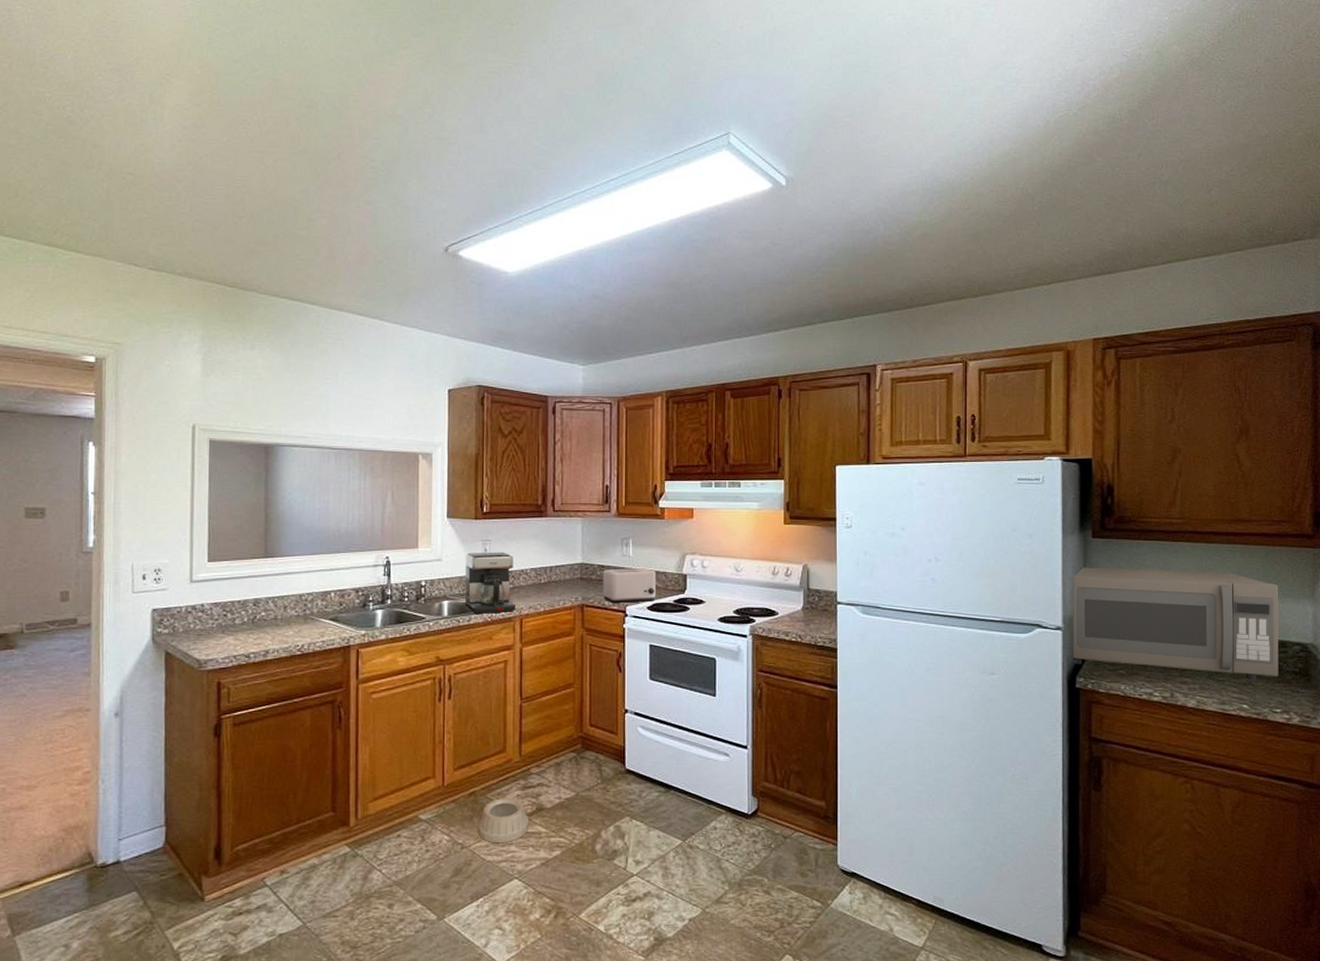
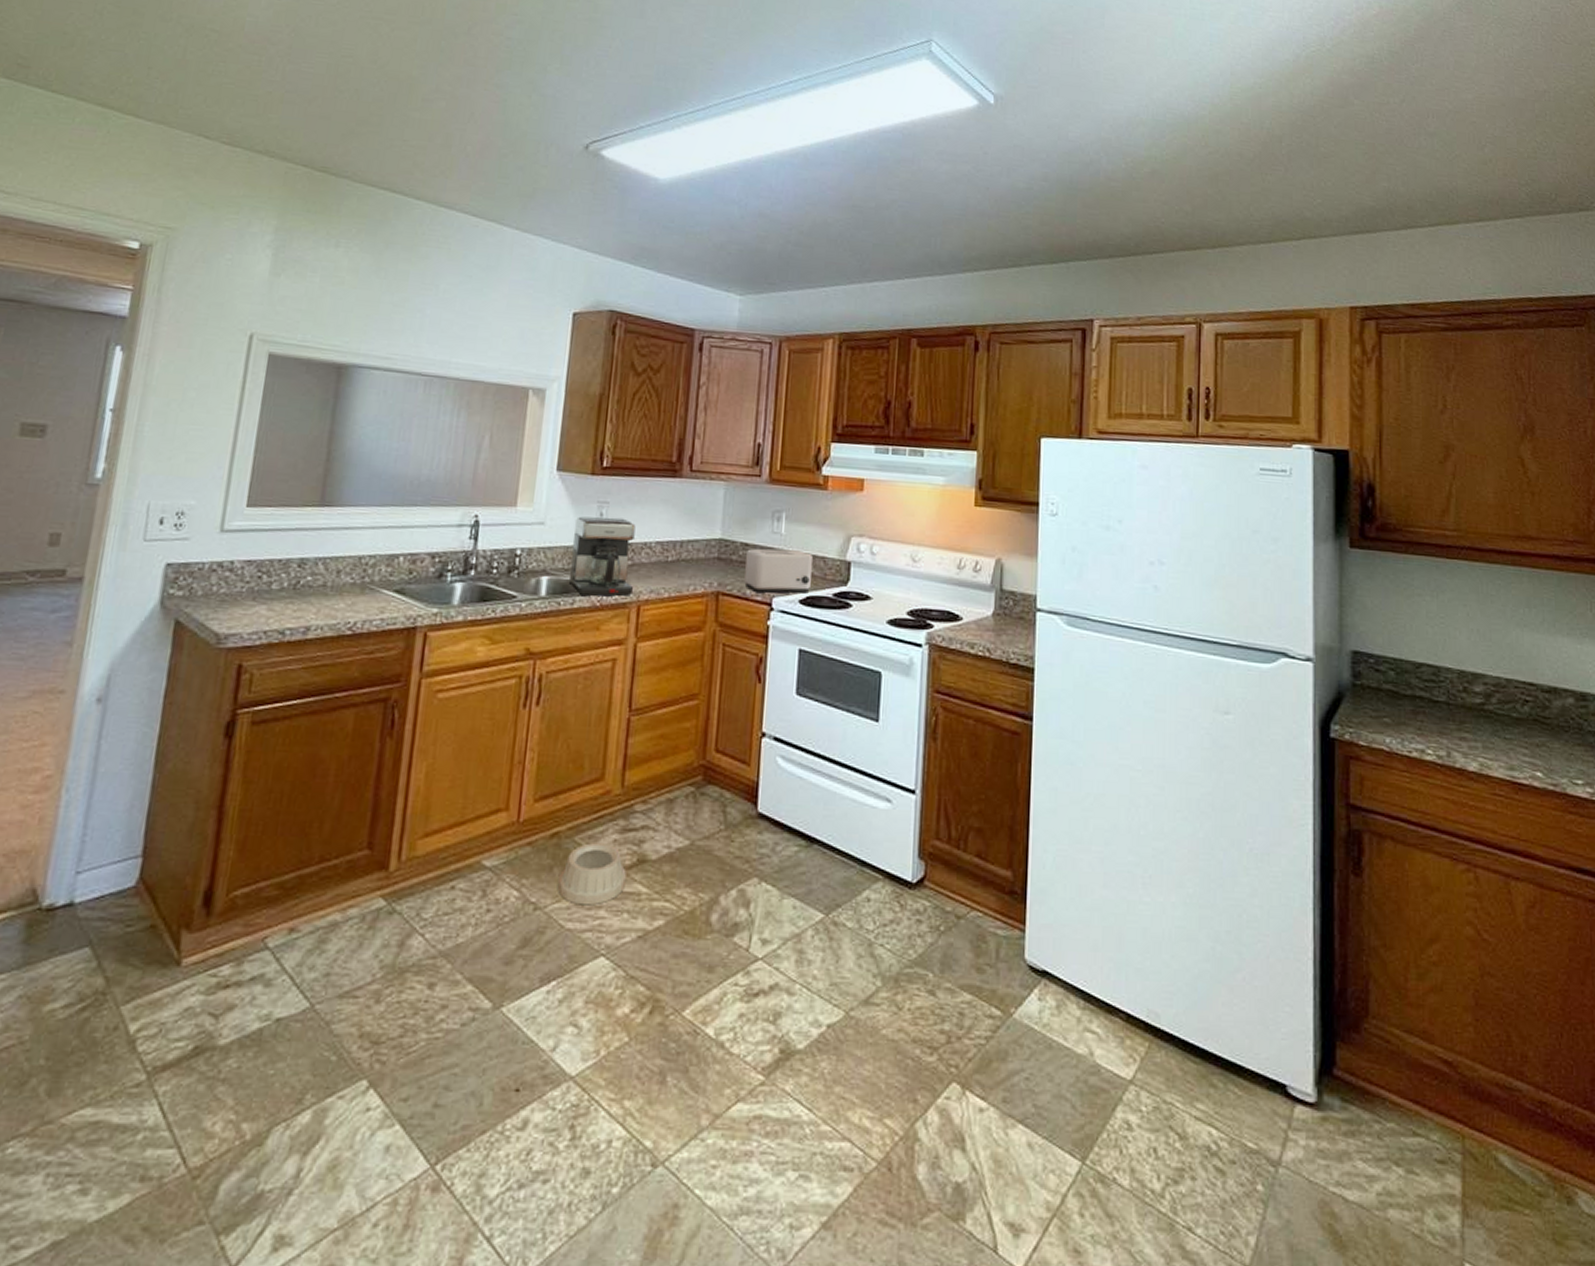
microwave: present [1073,567,1279,681] -> none [1327,584,1579,742]

